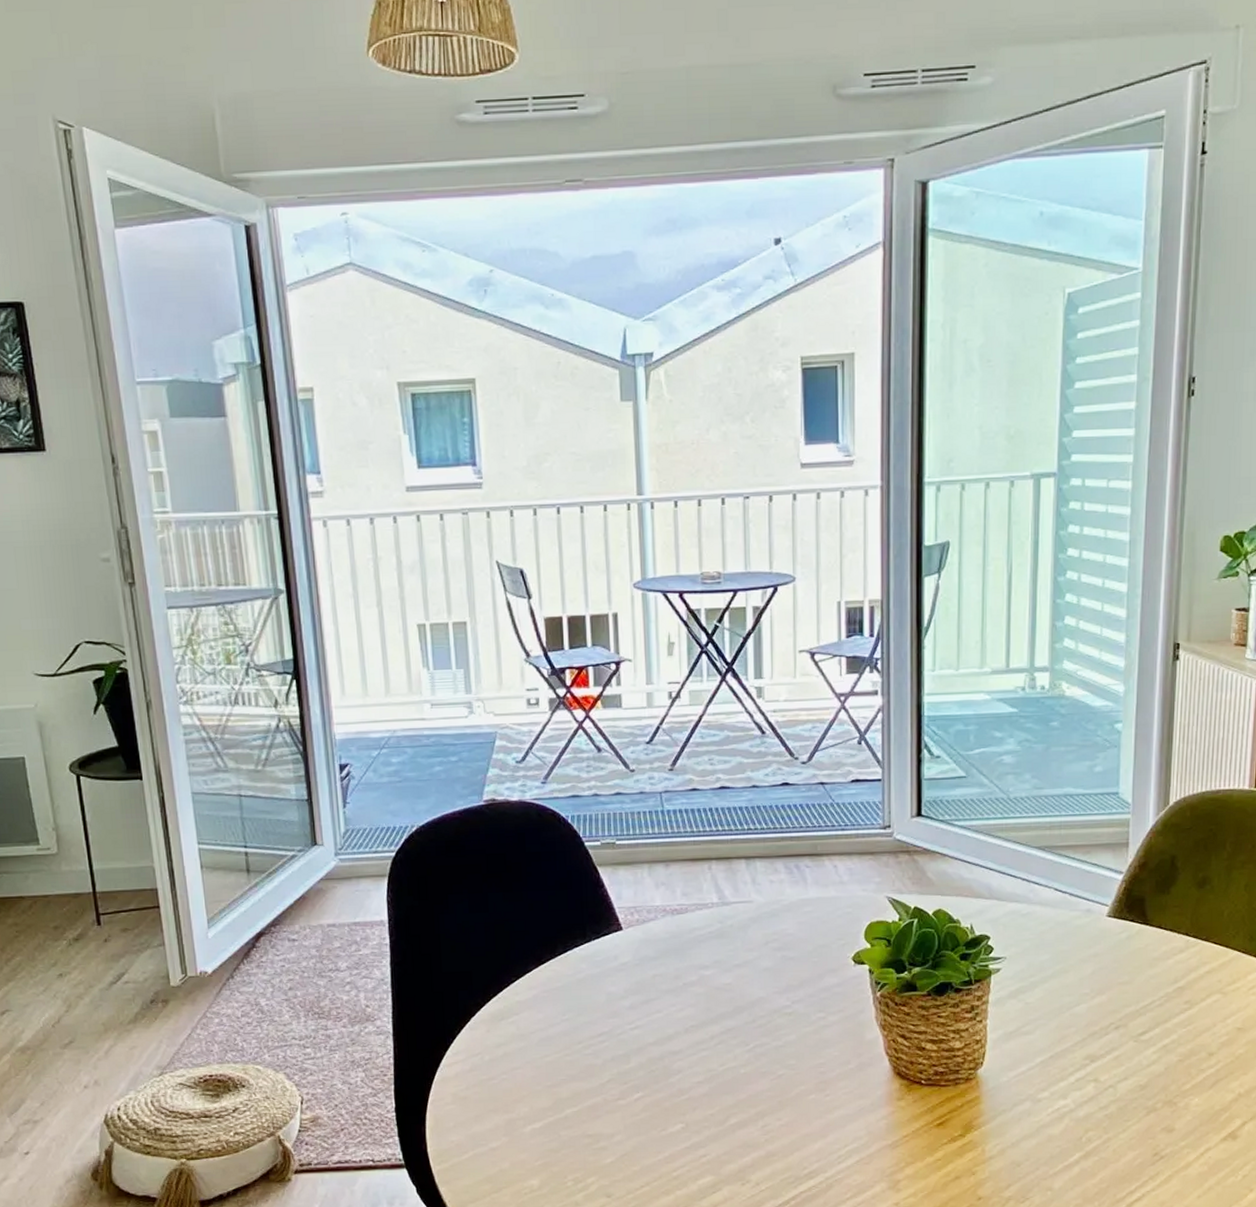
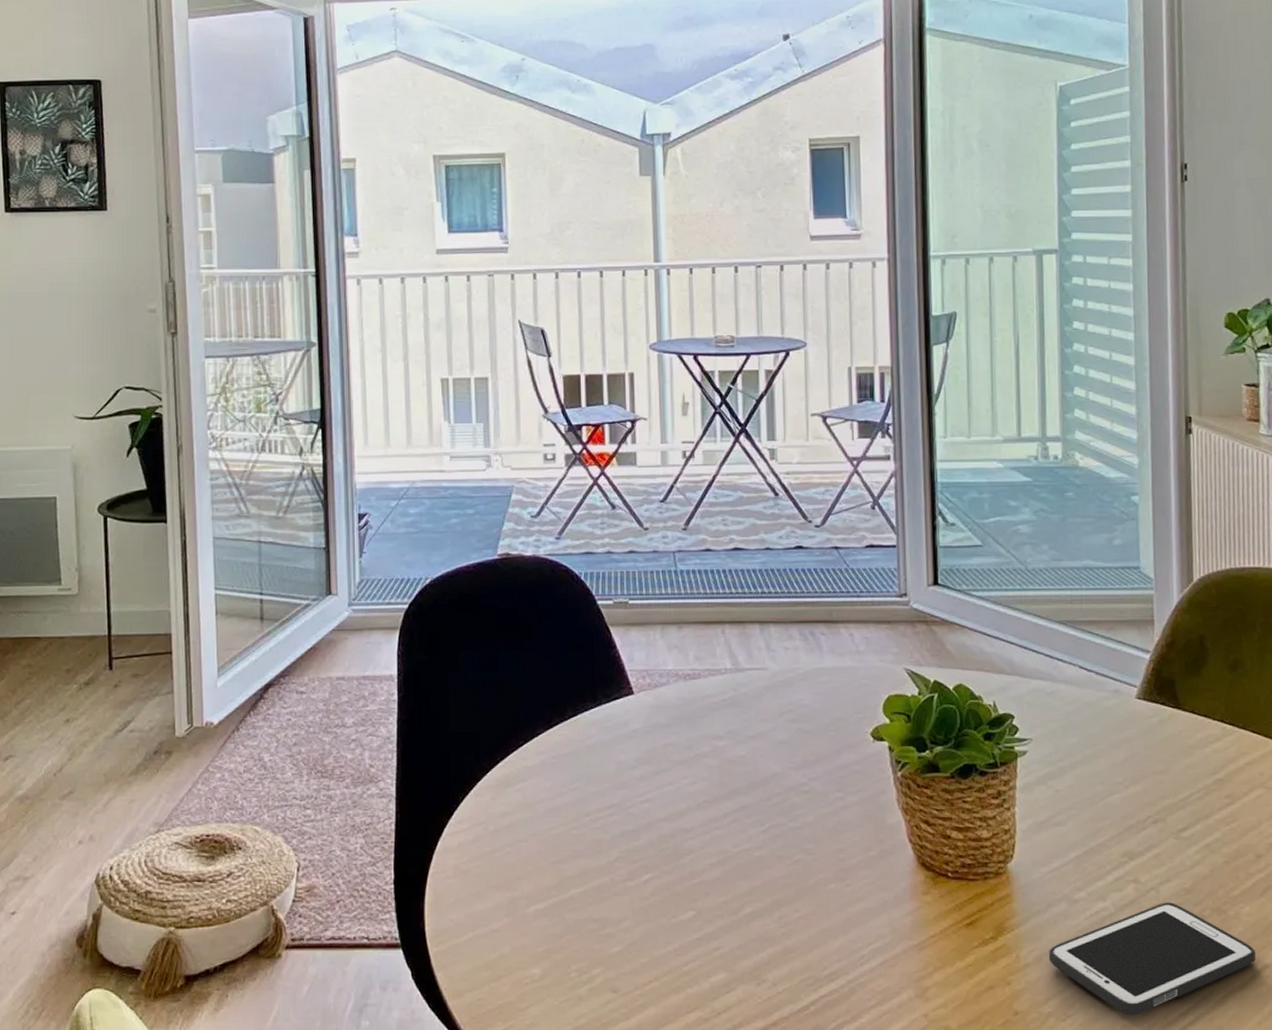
cell phone: none [1011,1098,1200,1196] -> present [1048,902,1256,1016]

